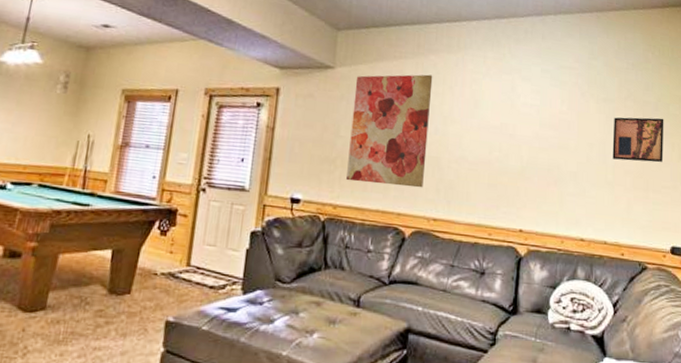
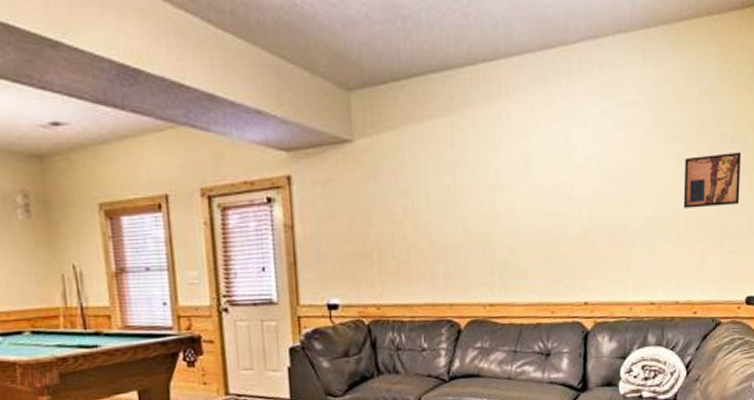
wall art: present [346,74,433,188] -> none [381,134,475,276]

